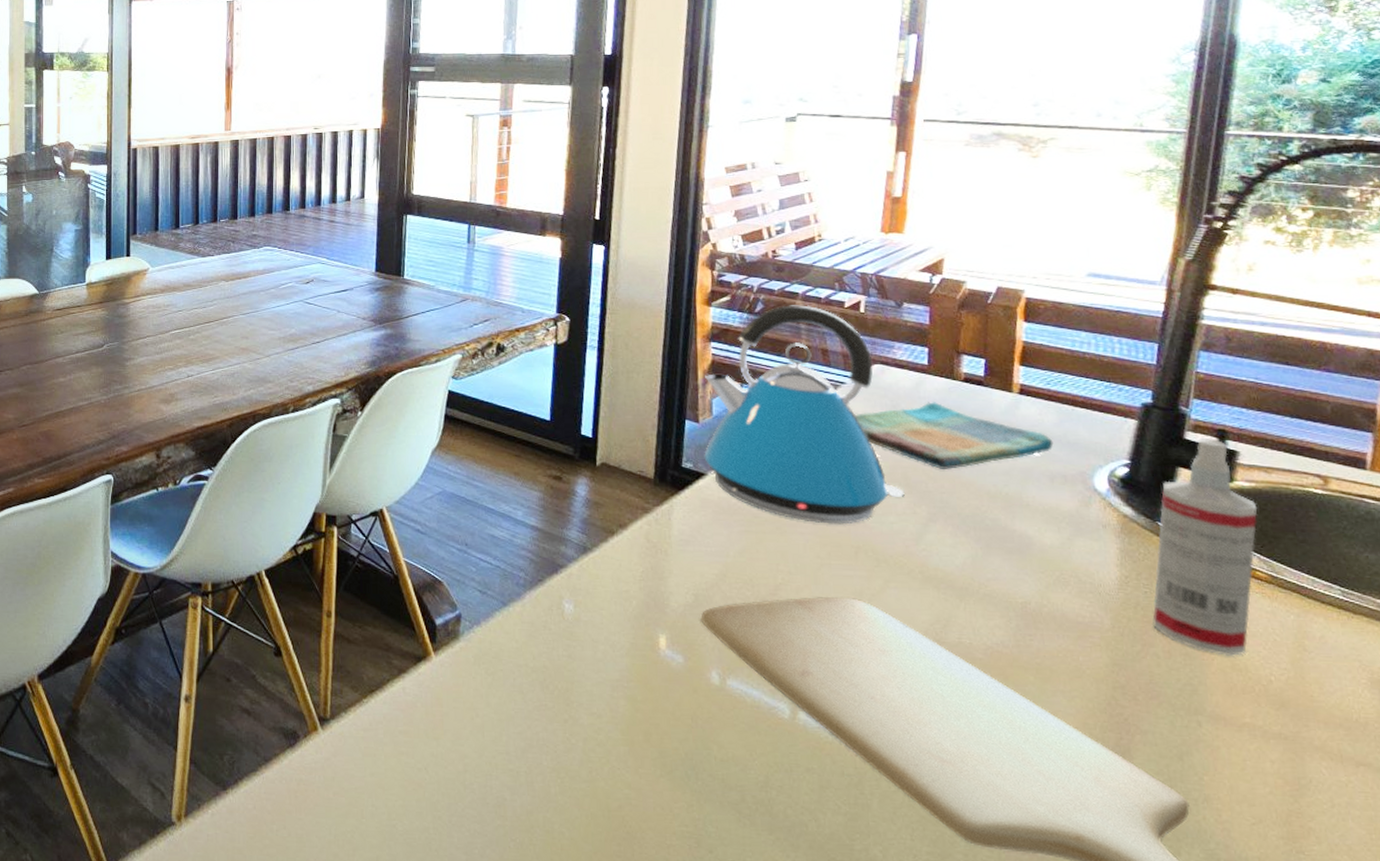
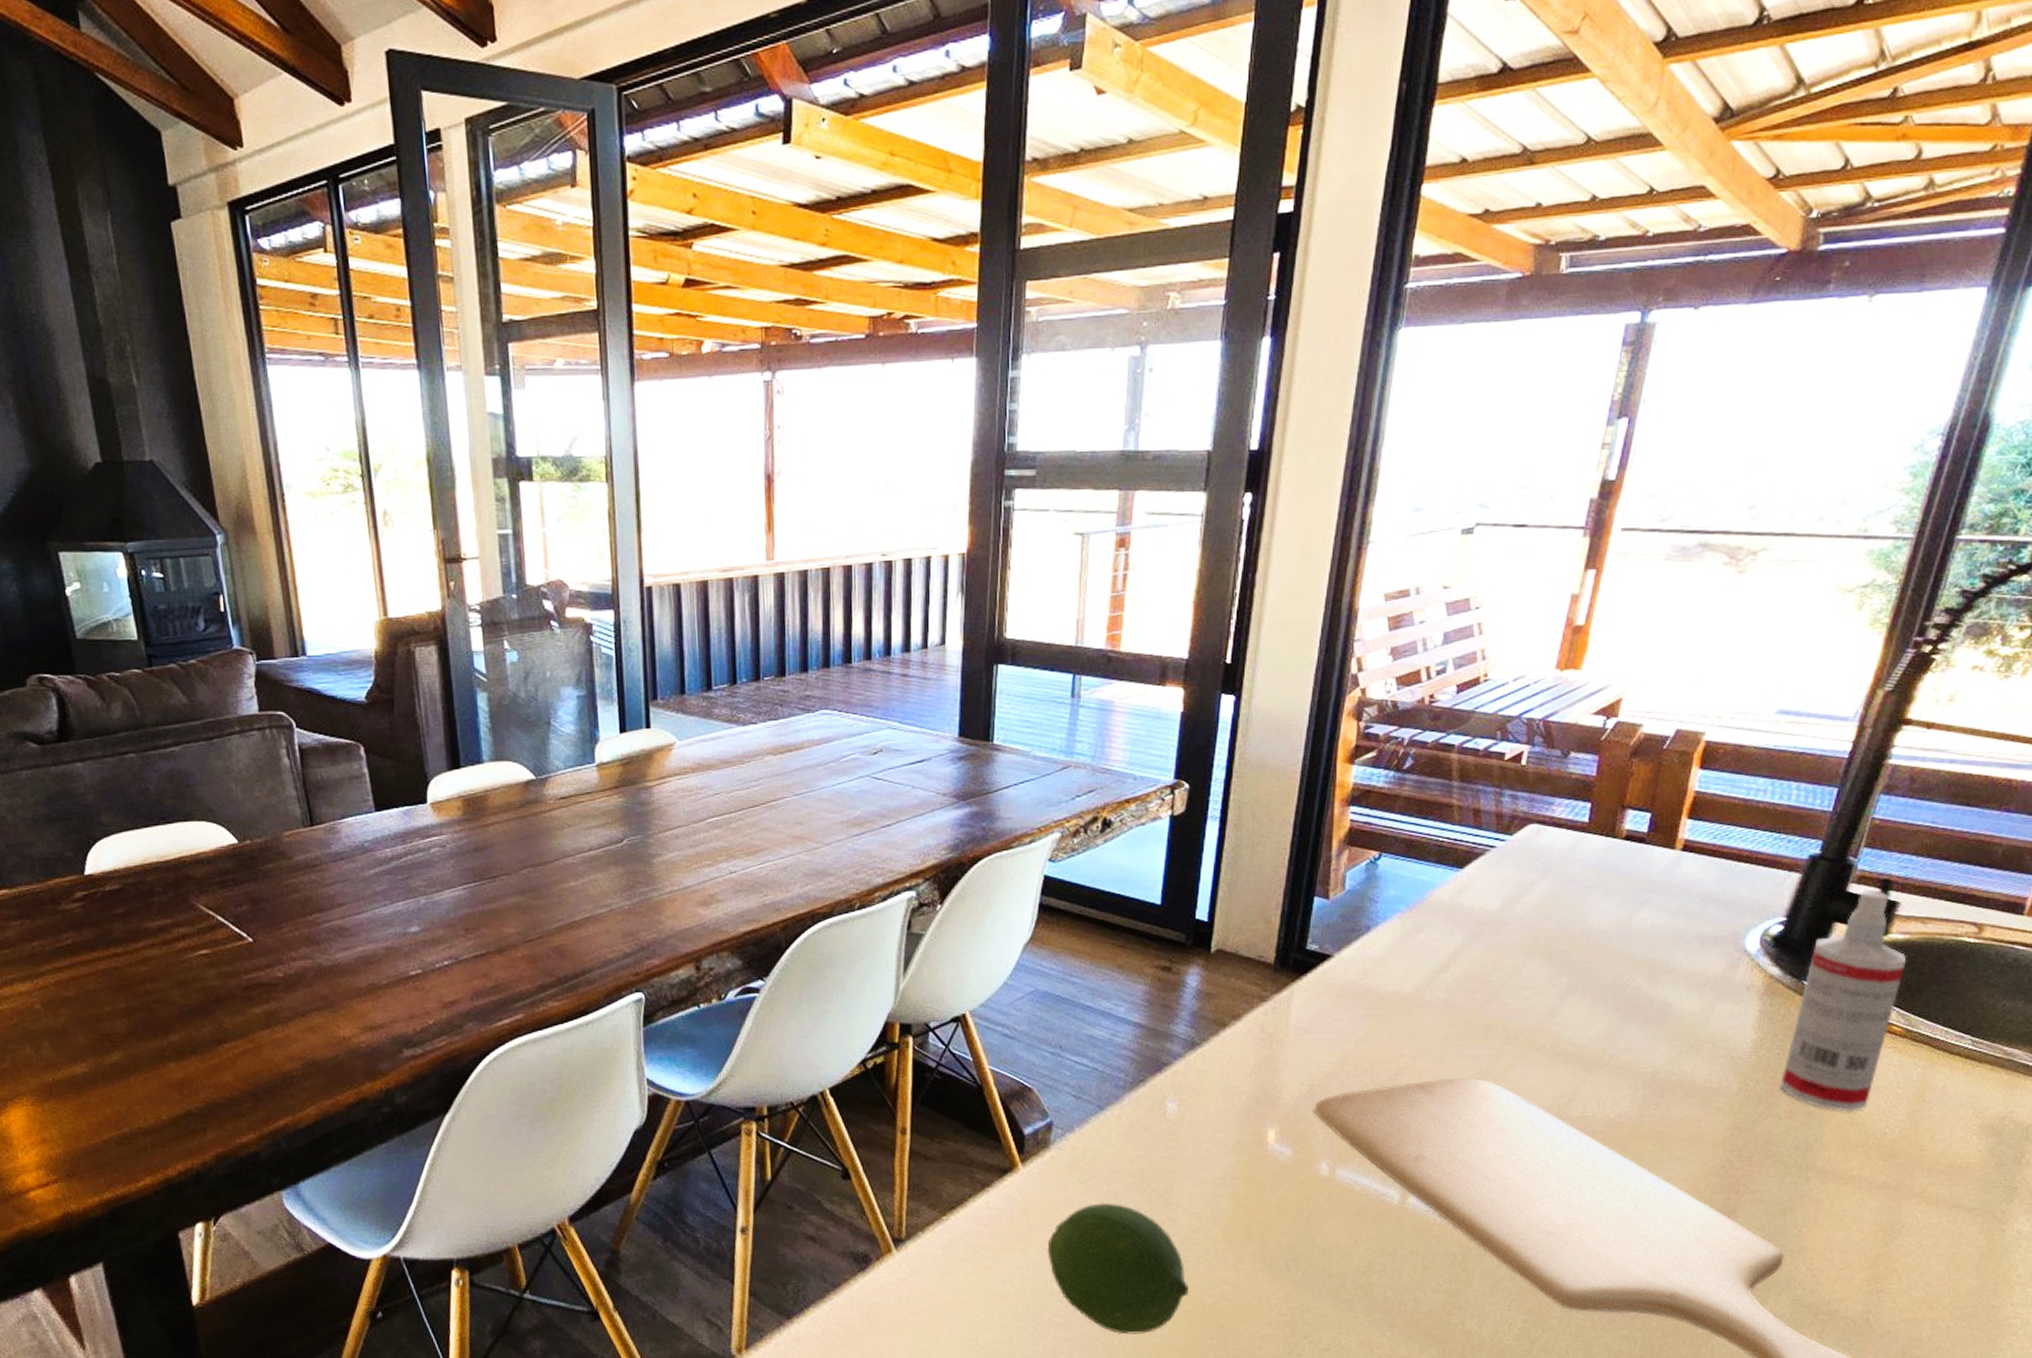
fruit: none [459,697,594,834] -> present [1047,1203,1189,1335]
kettle: present [704,305,905,525] -> none [1332,758,1545,1003]
dish towel: present [855,402,1054,469] -> none [1502,863,1710,937]

